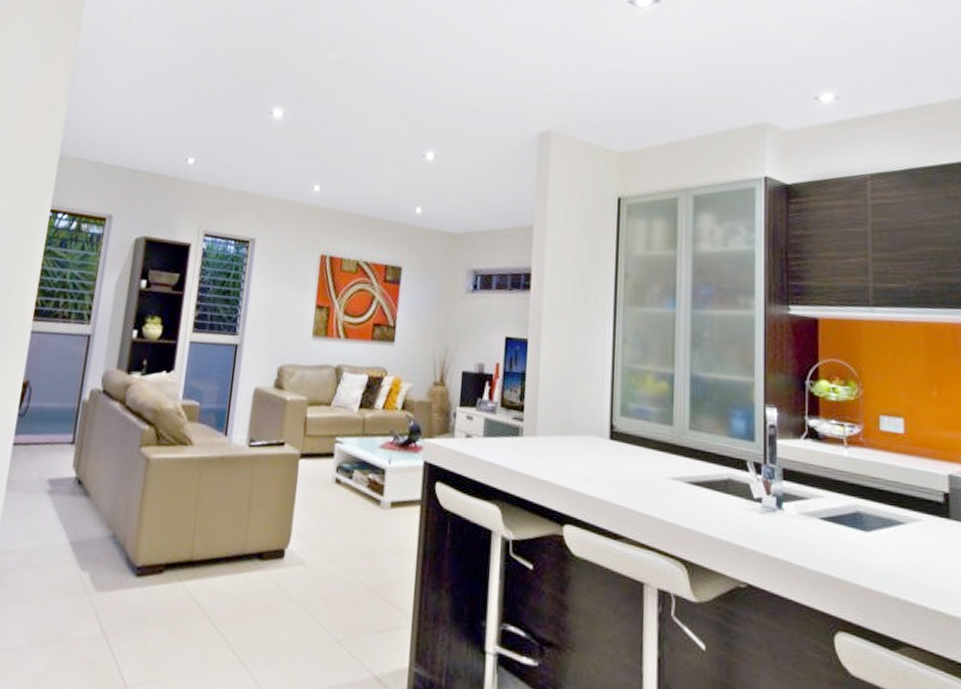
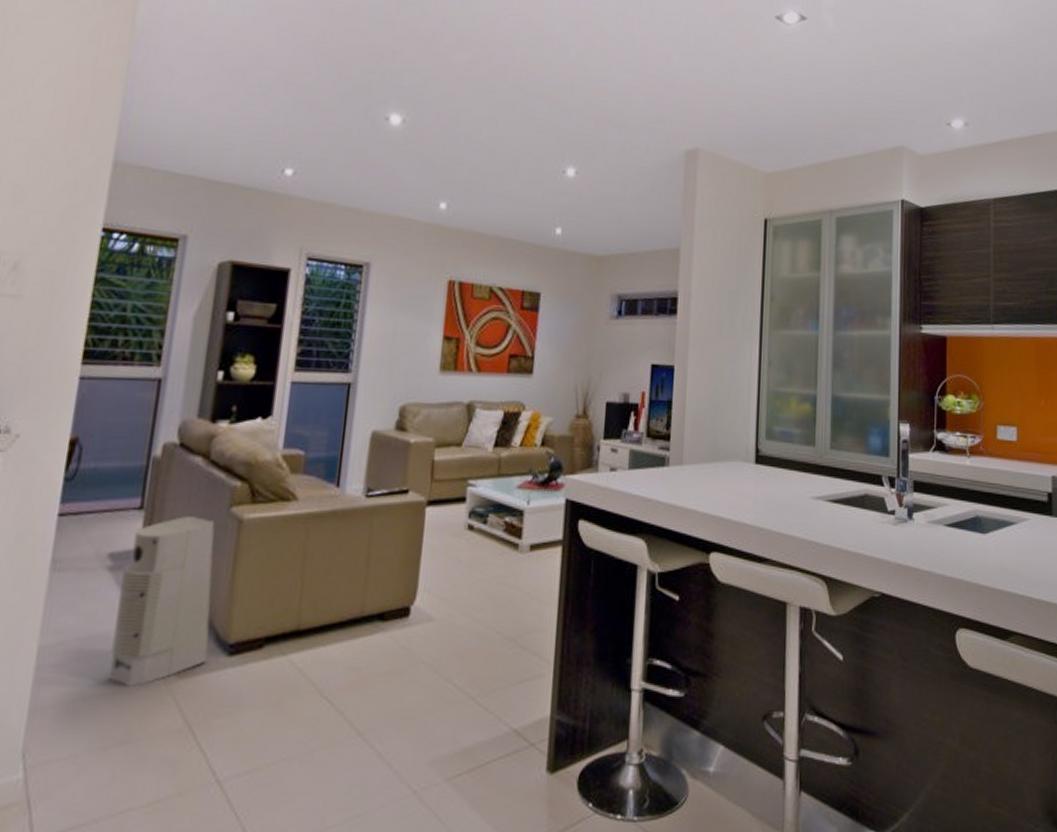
air purifier: none [46,452,129,595] -> present [109,516,215,688]

